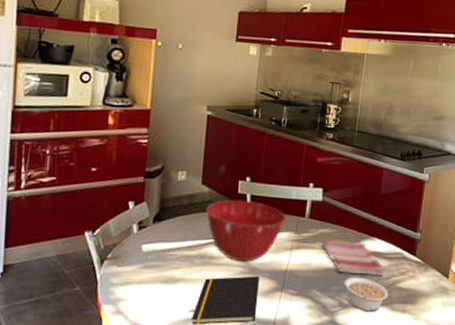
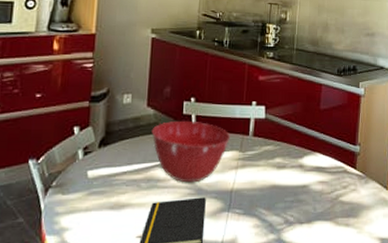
dish towel: present [320,239,385,277] -> none [265,157,327,191]
legume: present [344,277,389,311] -> none [289,193,332,227]

